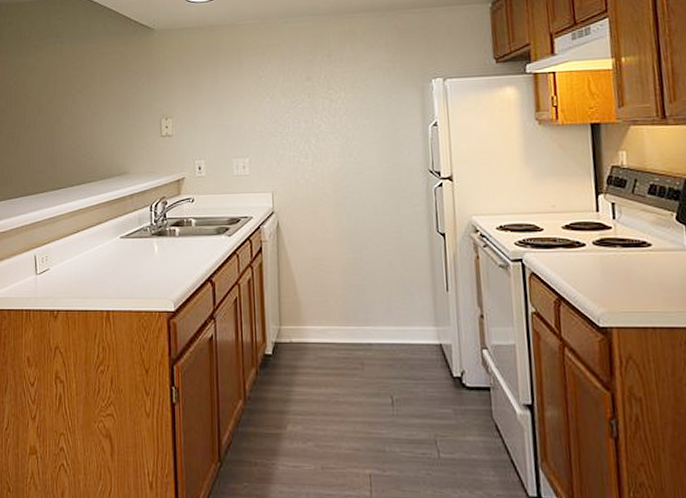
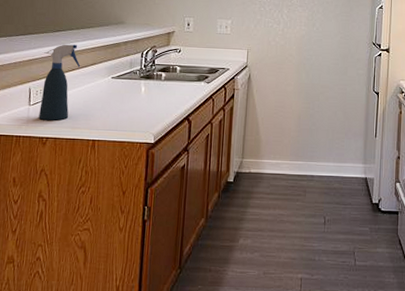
spray bottle: none [46,202,86,290] -> present [39,44,81,121]

